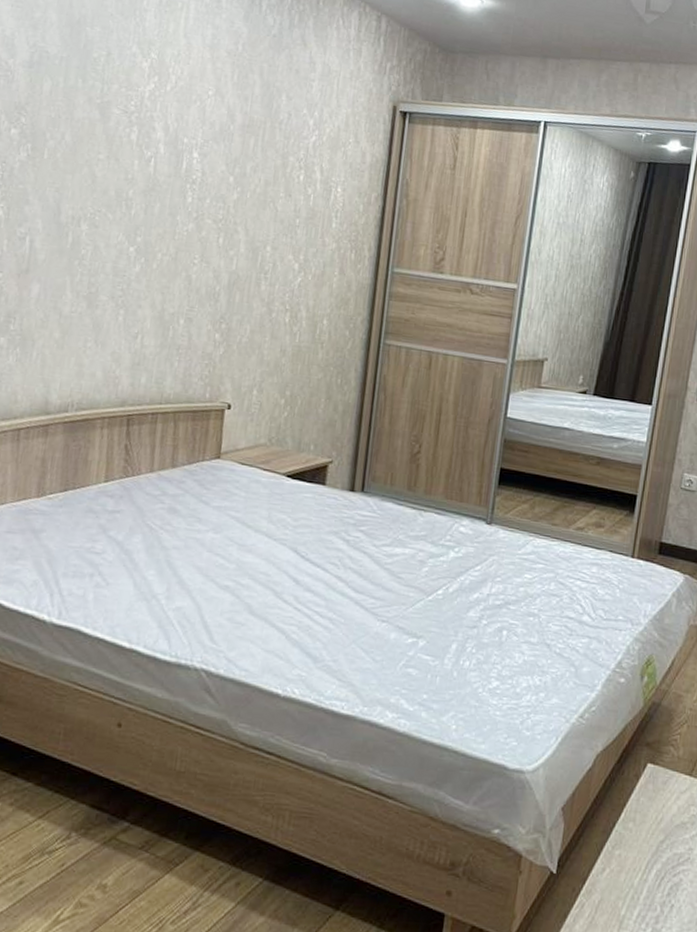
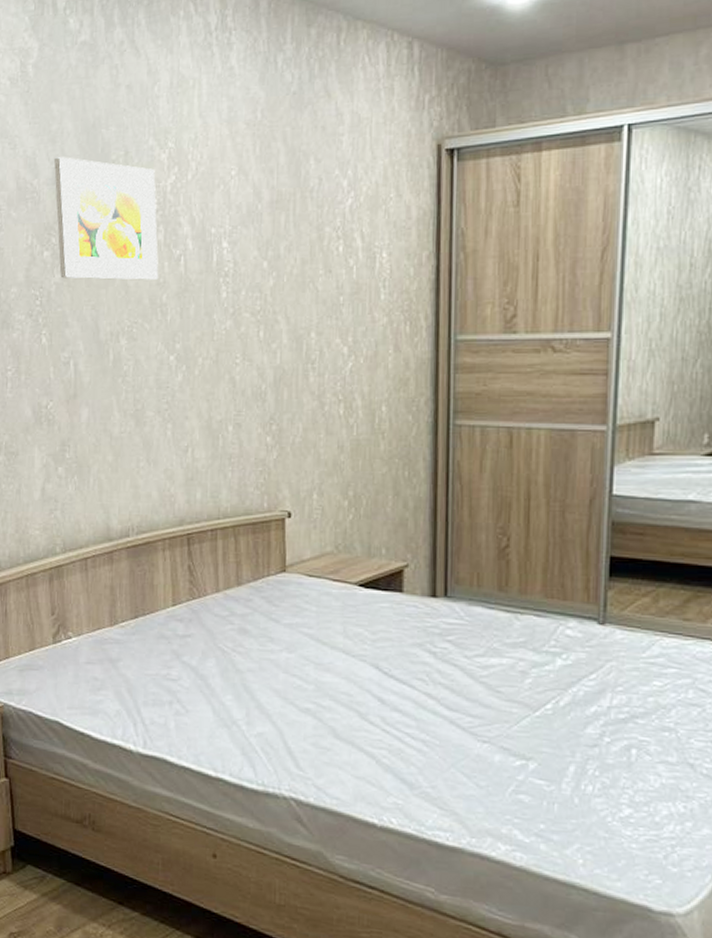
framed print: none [26,43,135,175] -> present [54,157,159,280]

